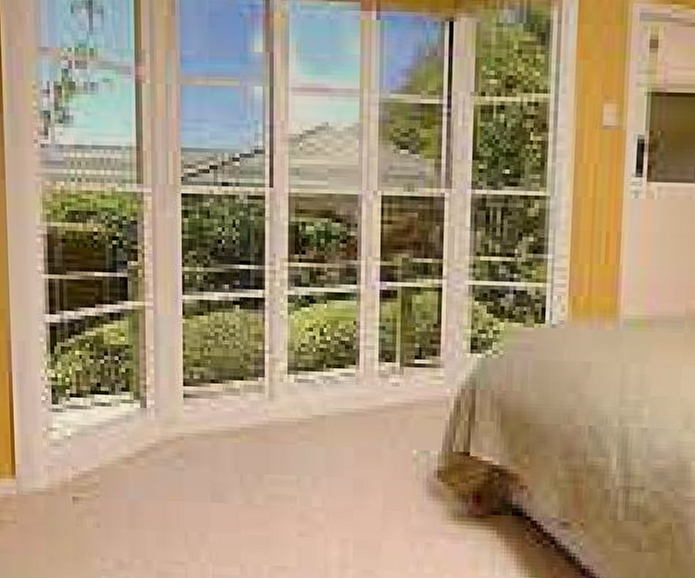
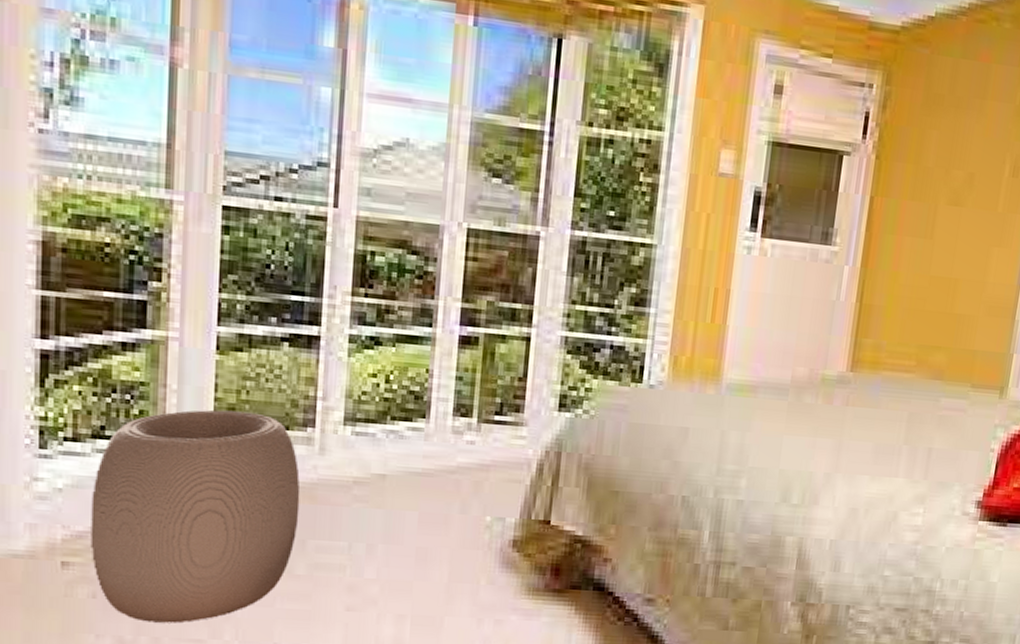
pouf: none [93,365,256,548] -> present [90,410,301,623]

